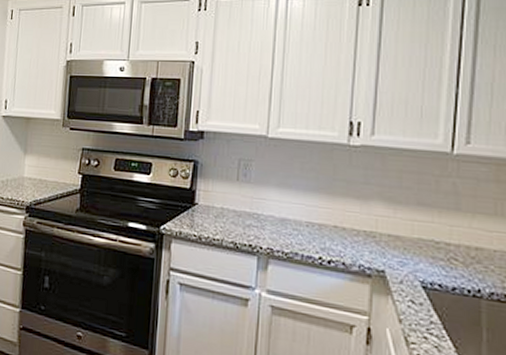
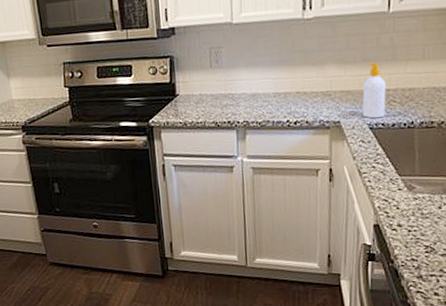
soap bottle: none [413,206,445,277] -> present [362,62,386,119]

